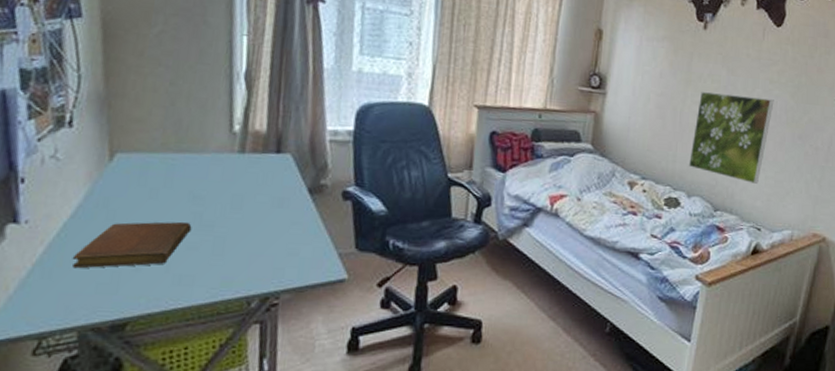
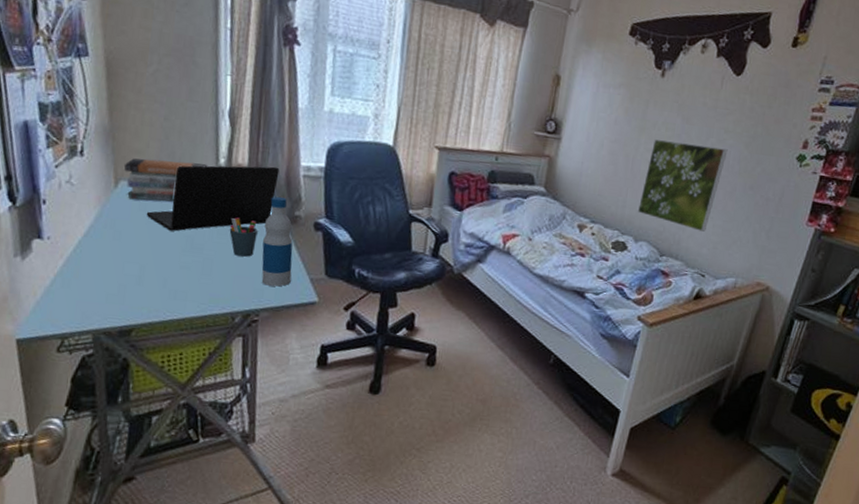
notebook: present [72,221,192,269] -> none [86,242,185,281]
book stack: none [120,128,220,175] -> present [123,158,208,202]
laptop: none [146,132,303,208] -> present [146,165,280,232]
pen holder: none [244,189,278,233] -> present [229,217,258,257]
bottle: none [282,164,319,264] -> present [261,196,293,287]

